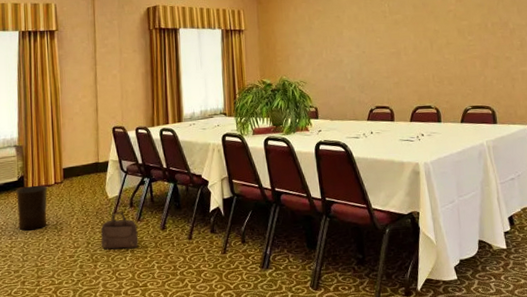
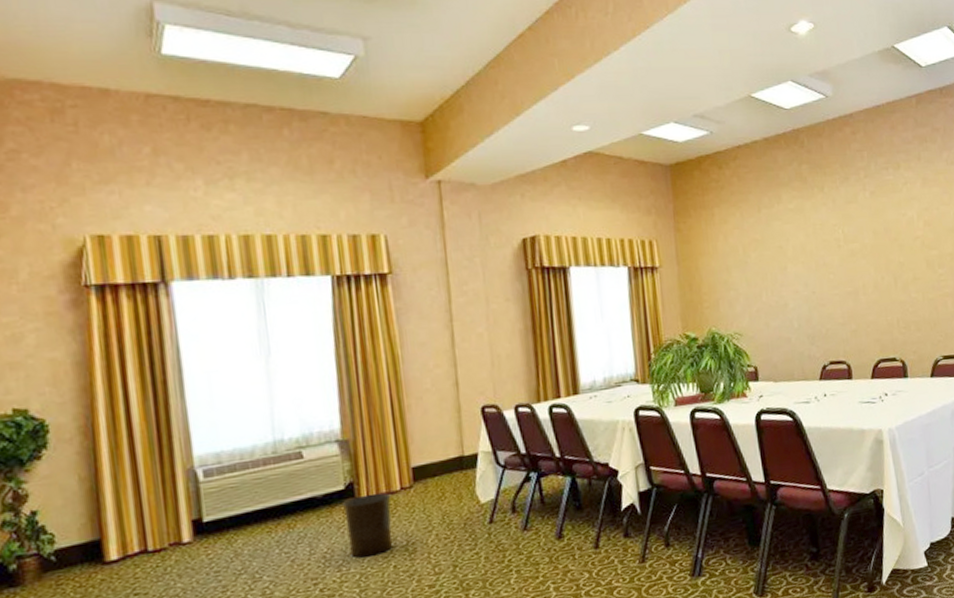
handbag: present [100,207,139,250] -> none [471,514,526,572]

